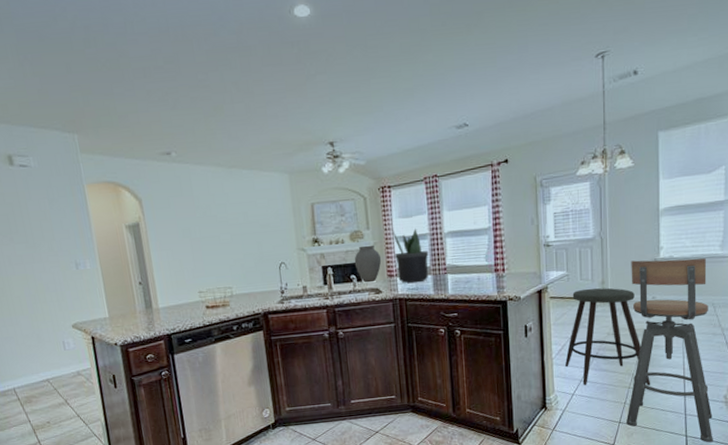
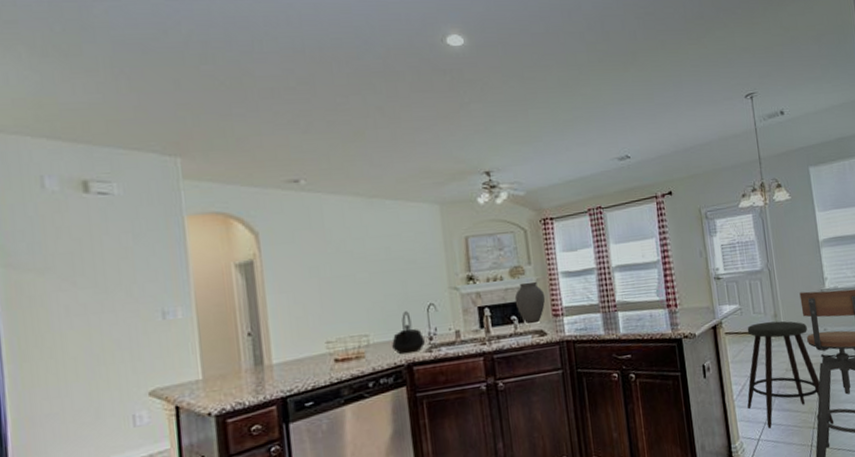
kettle: none [250,268,279,304] -> present [391,311,426,354]
planter: present [392,228,429,283] -> none [556,262,597,323]

